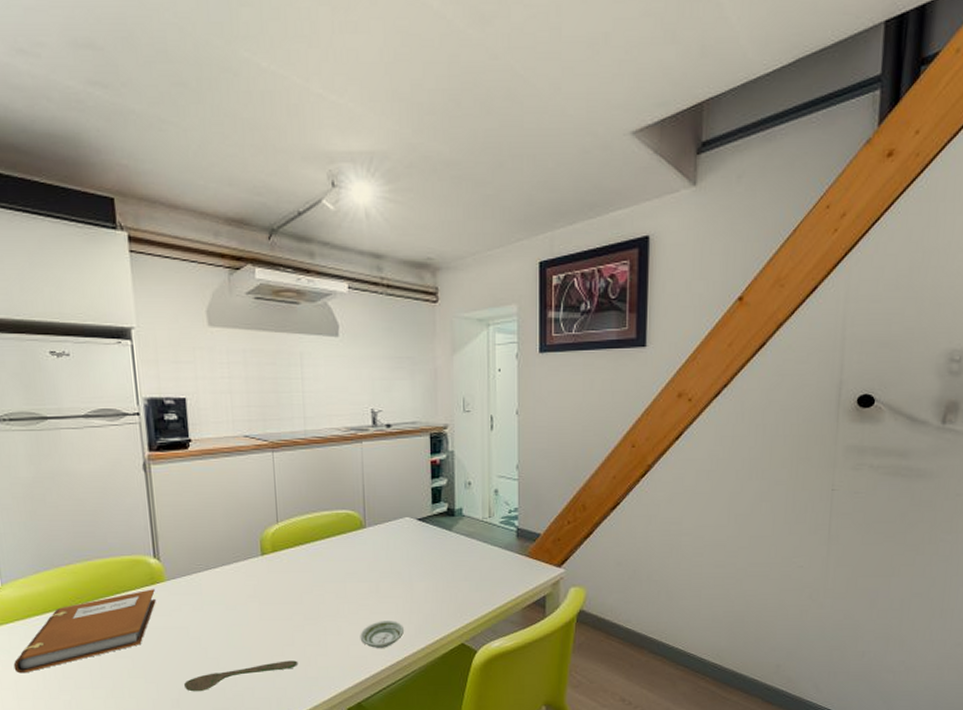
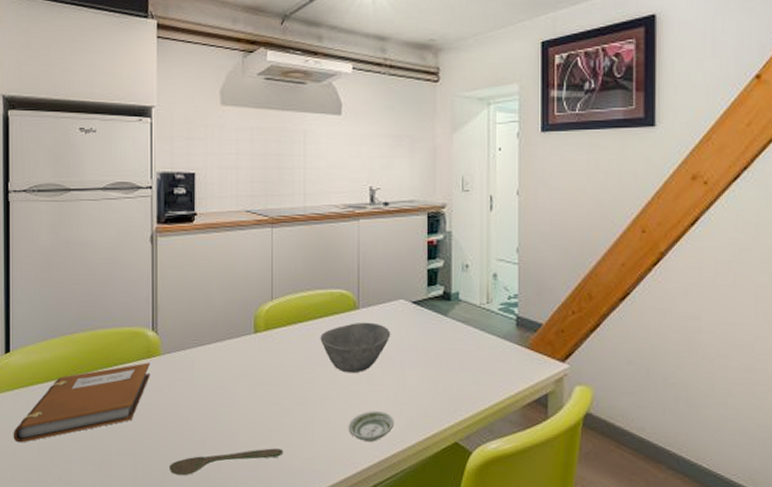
bowl: none [328,539,398,588] -> present [320,322,391,374]

